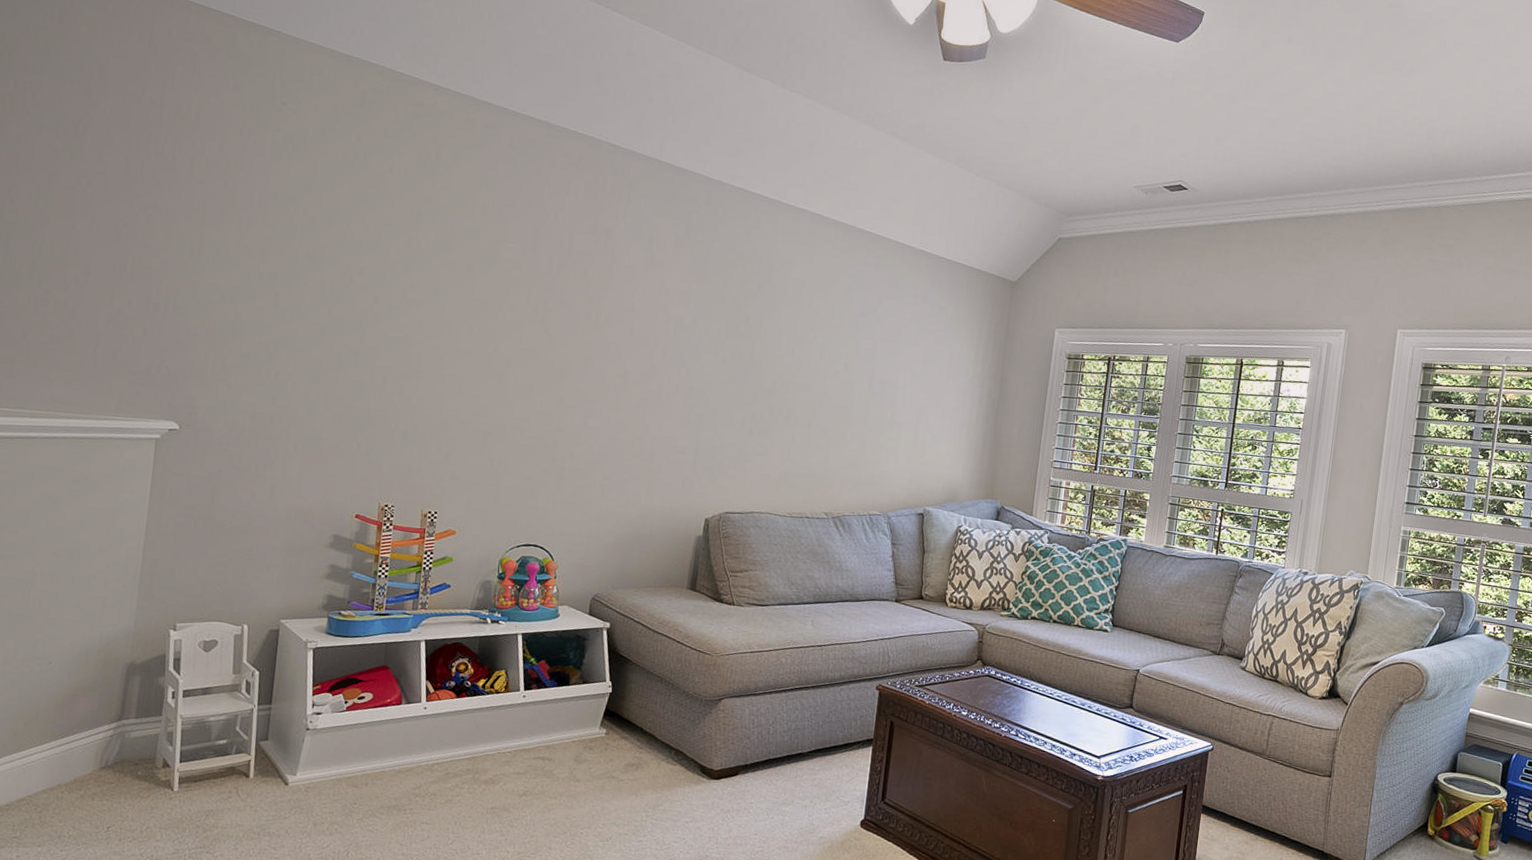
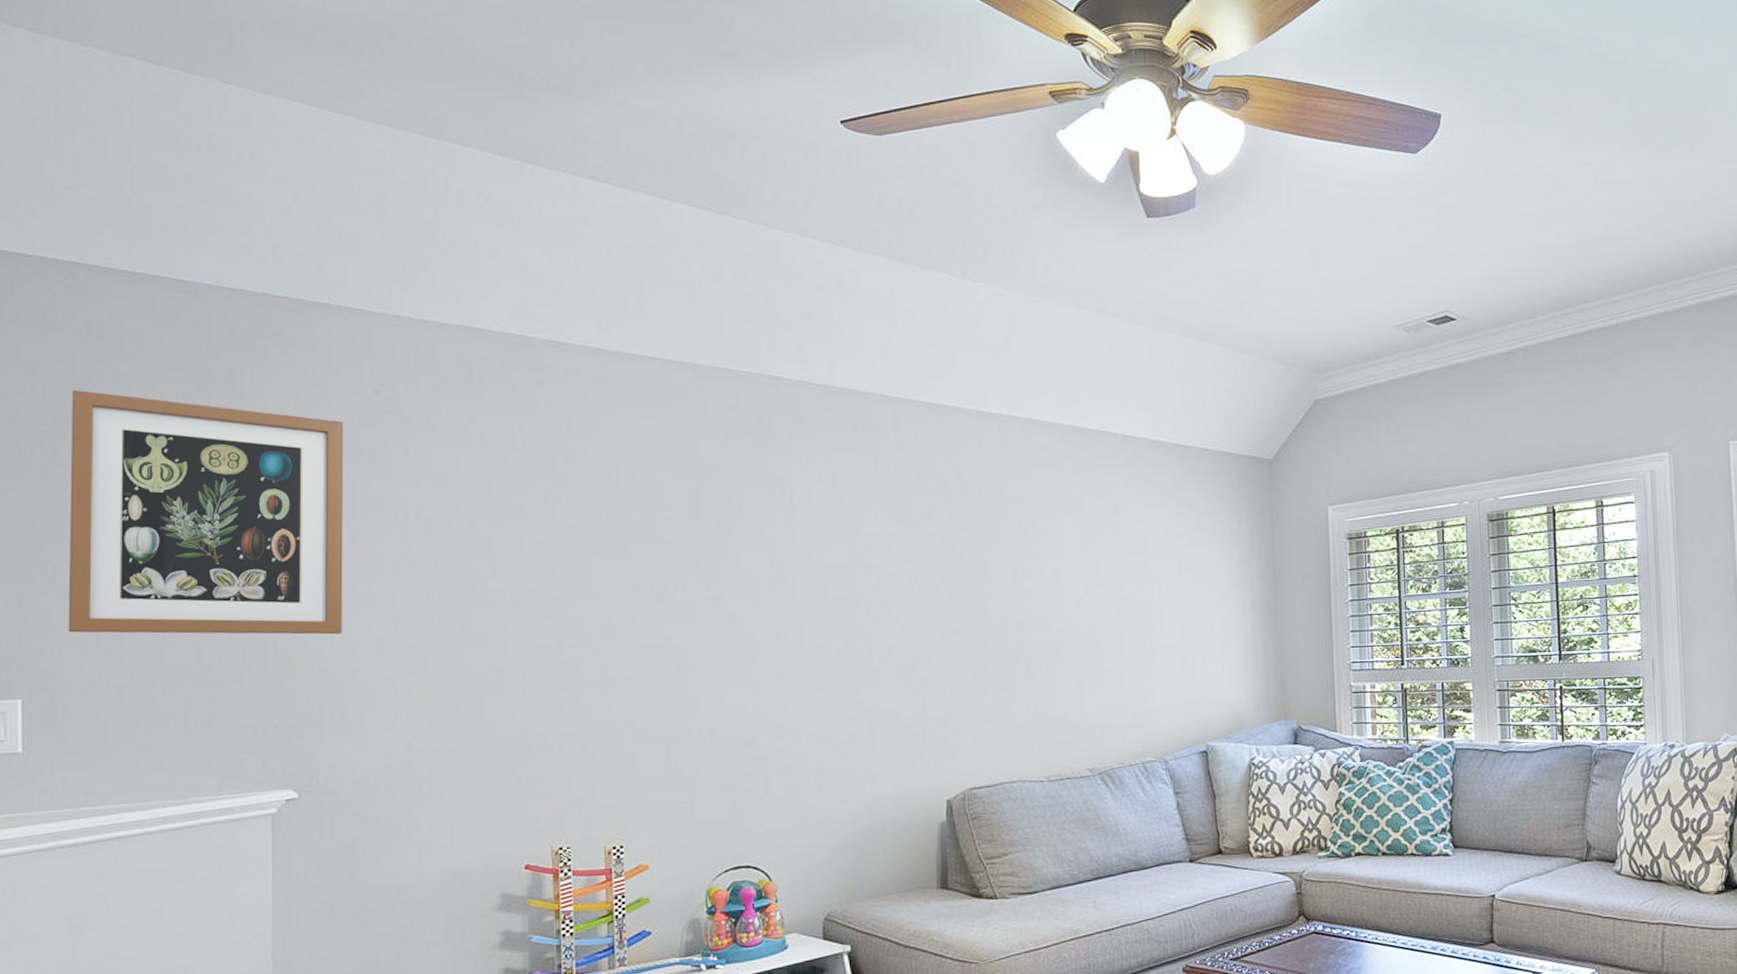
wall art: none [7,60,253,301] -> present [68,389,344,635]

